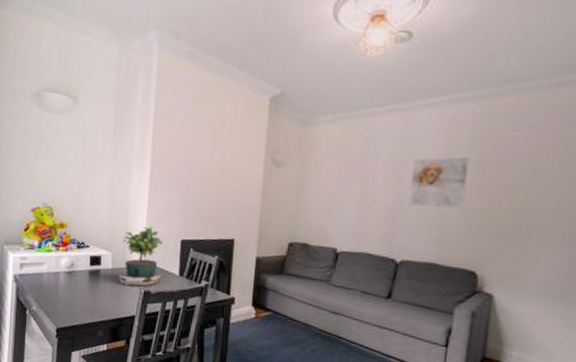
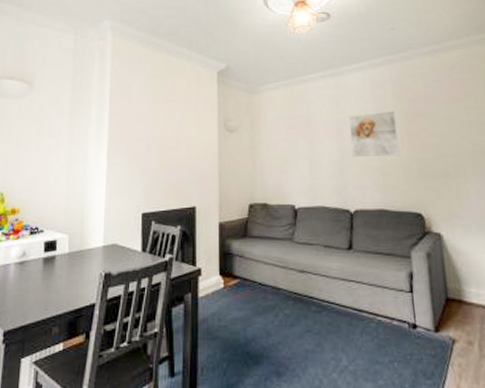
potted plant: present [118,226,163,288] -> none [76,202,124,271]

